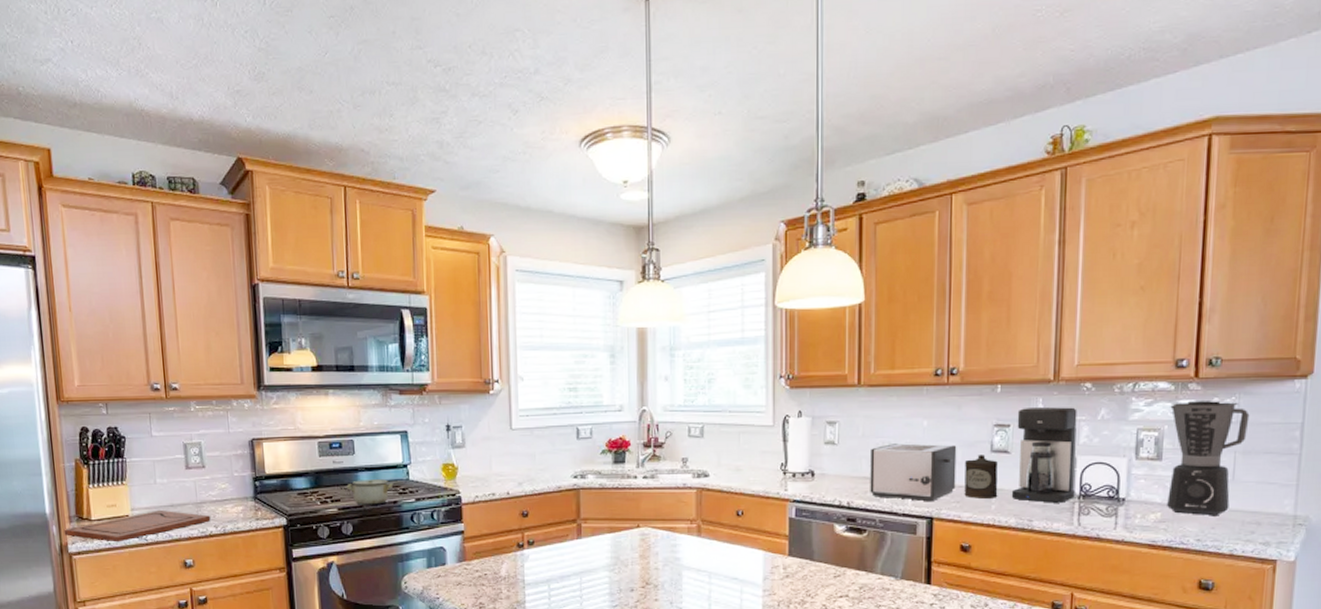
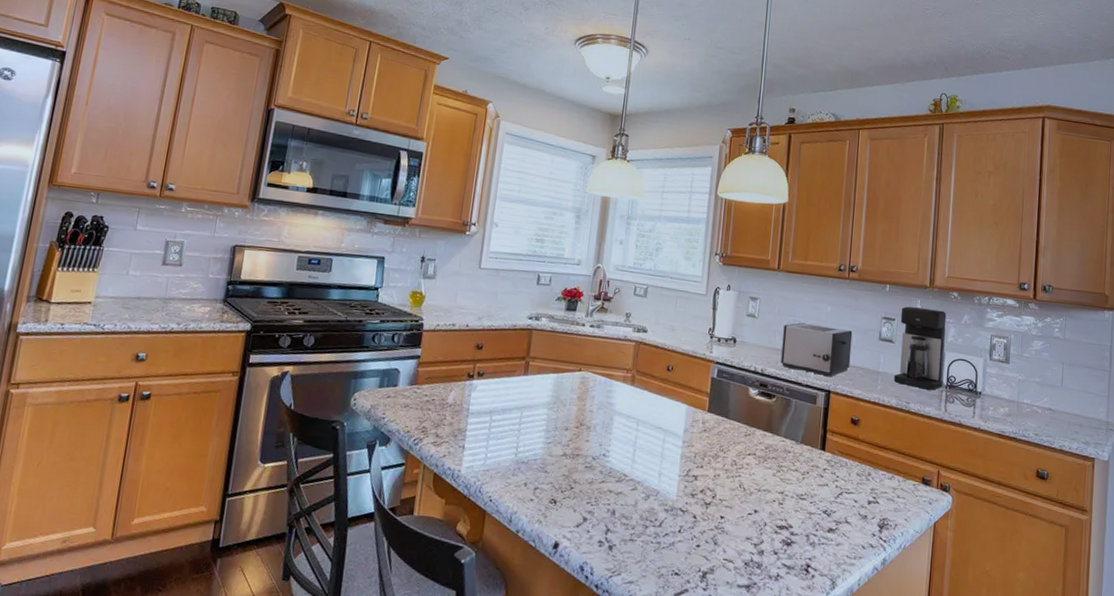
cutting board: present [64,509,211,542] -> none [17,300,175,328]
cooking pot: present [346,479,394,505] -> none [316,296,362,322]
canister: present [964,455,998,499] -> none [856,341,884,380]
blender: present [1167,401,1250,516] -> none [1013,317,1073,416]

